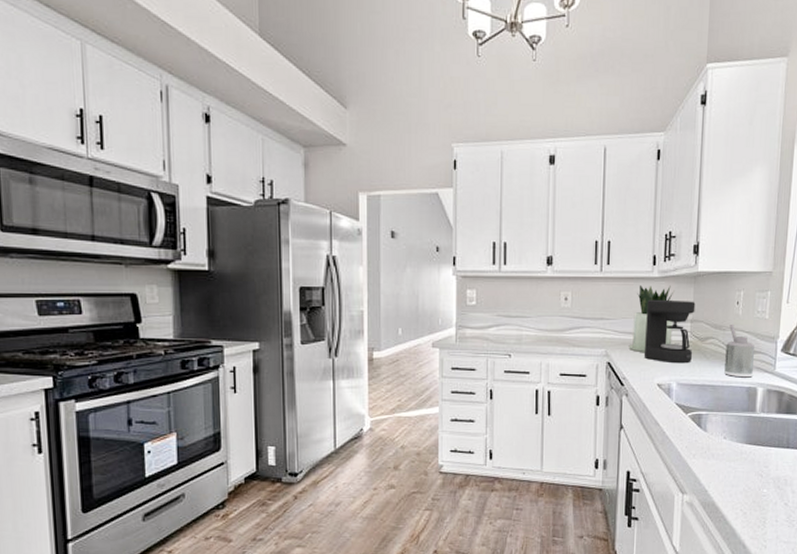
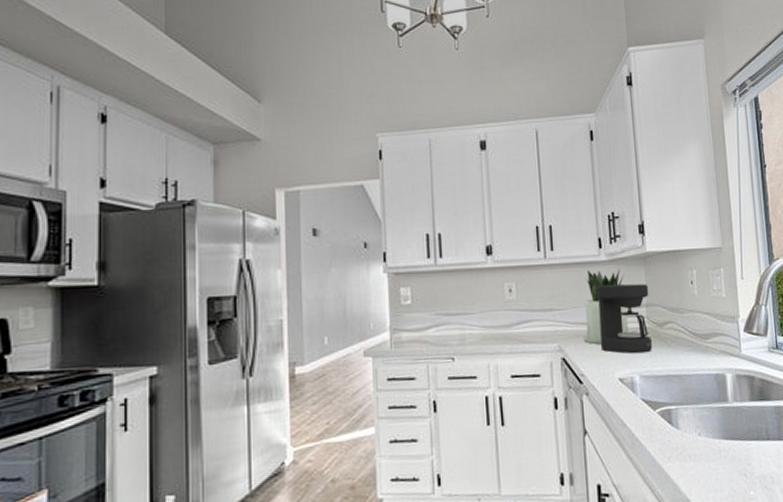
soap dispenser: present [724,324,756,378] -> none [686,305,719,365]

